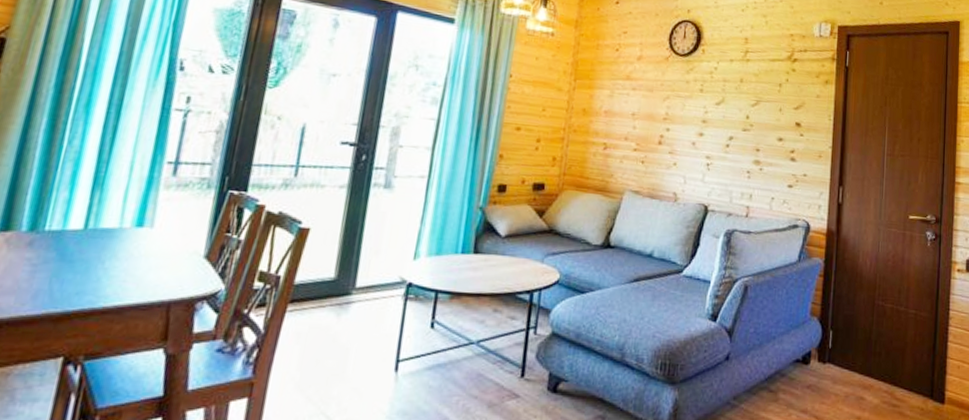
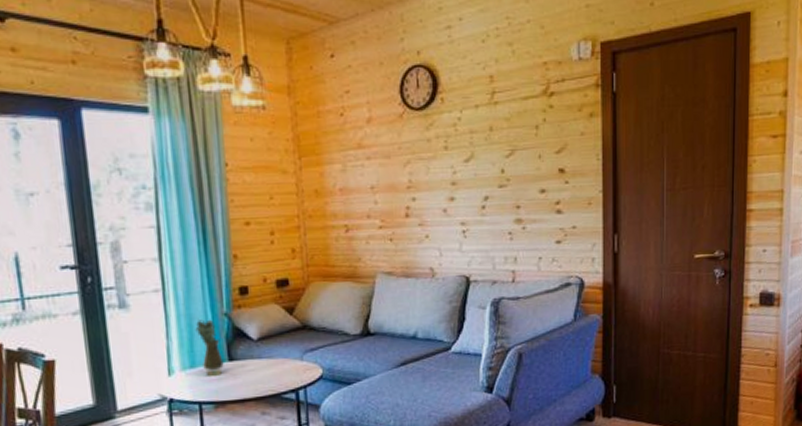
vase: none [448,208,470,268] -> present [195,318,224,378]

